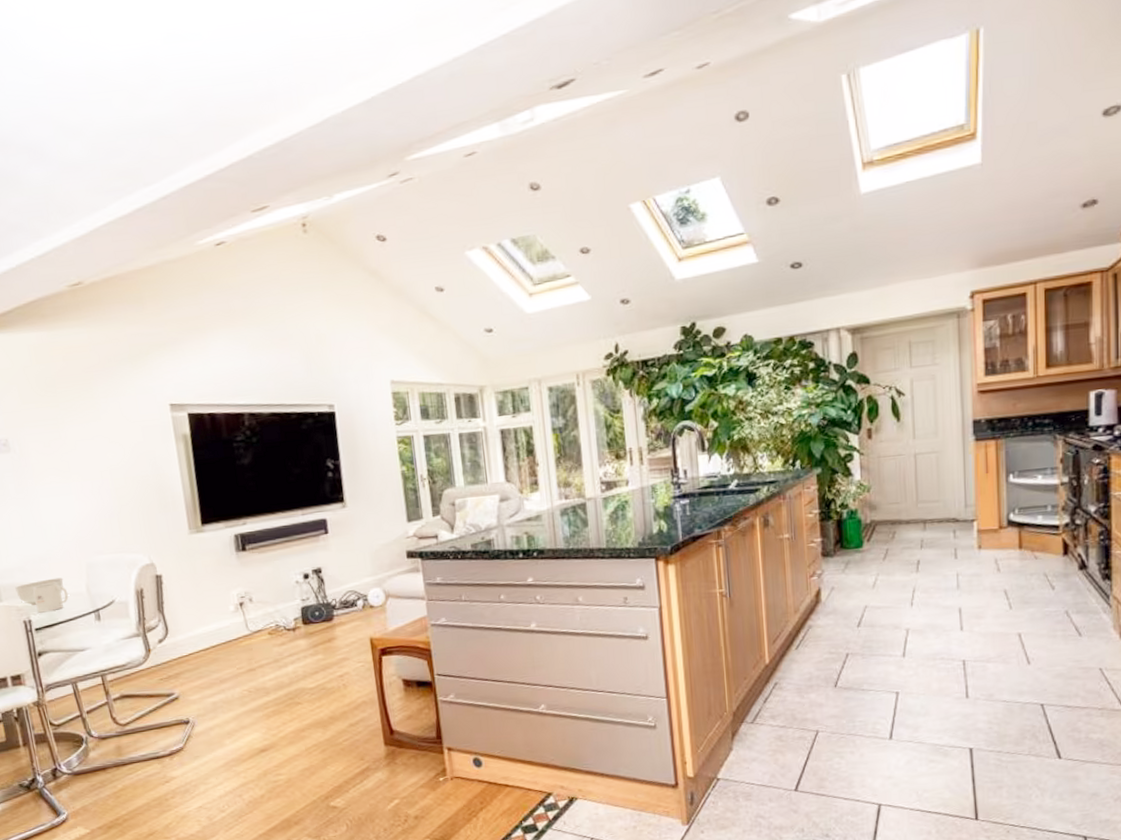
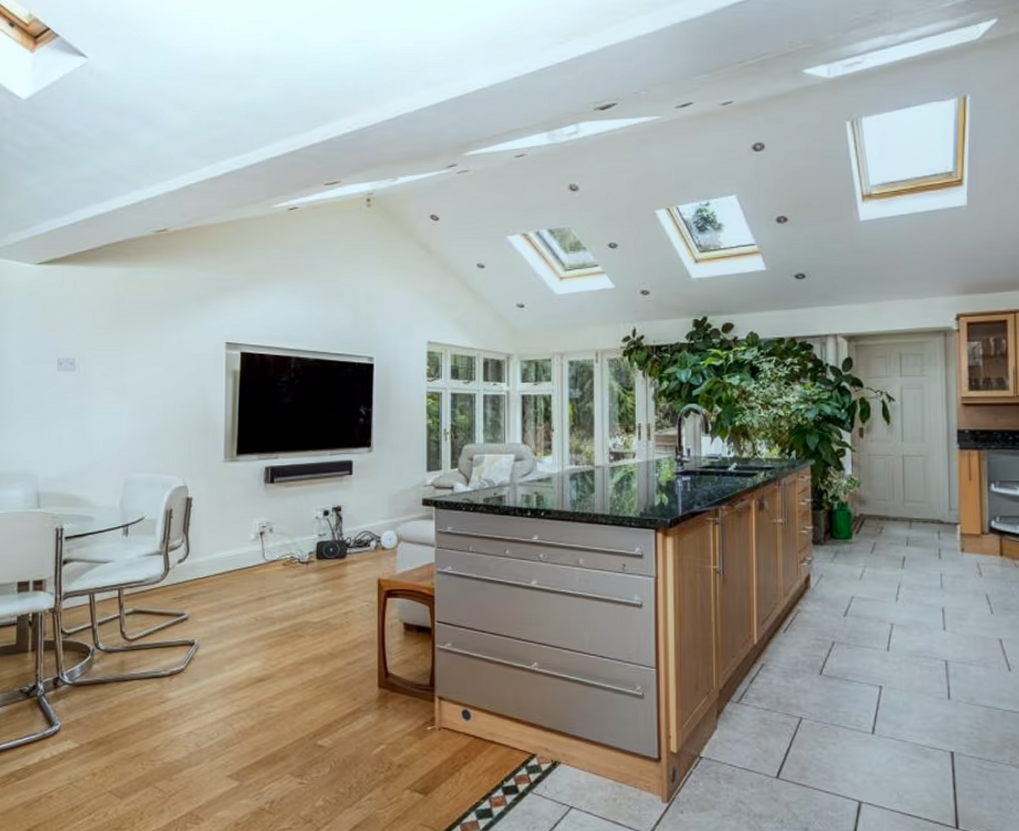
bowl: present [15,577,64,606] -> none [54,491,100,515]
mug: present [33,583,69,613] -> none [69,495,102,522]

